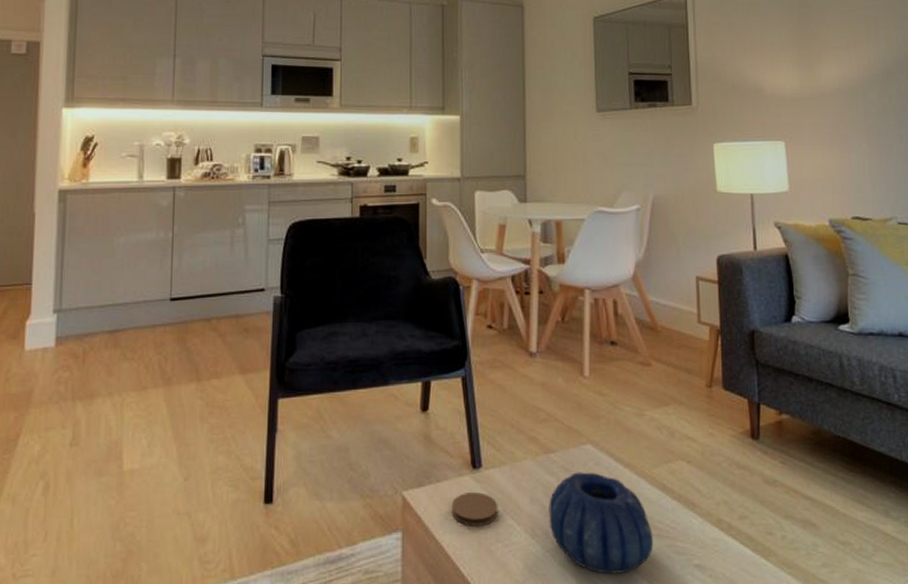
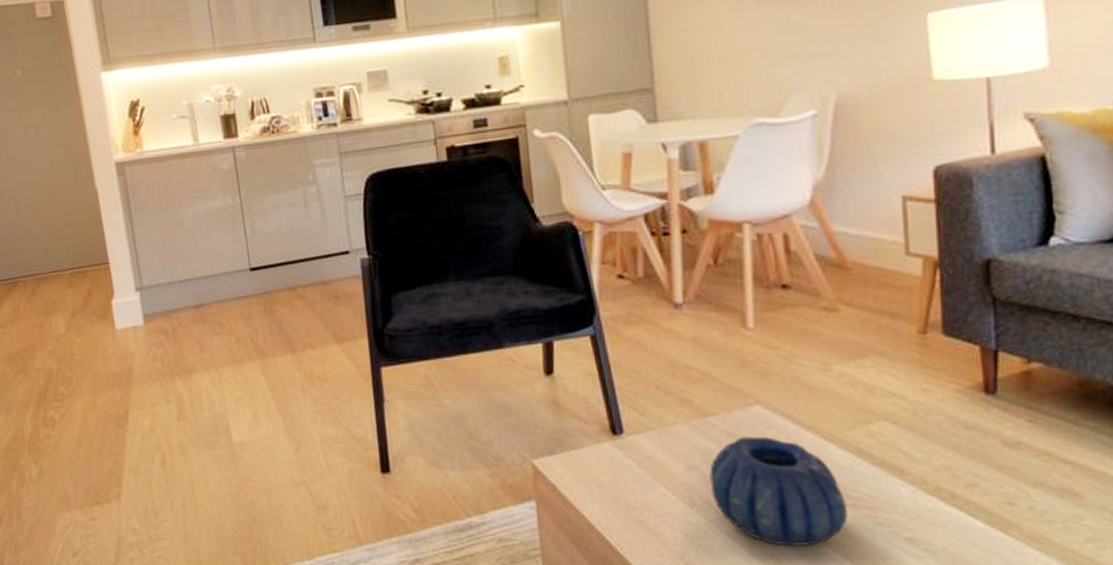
coaster: present [451,492,498,526] -> none [590,460,648,495]

